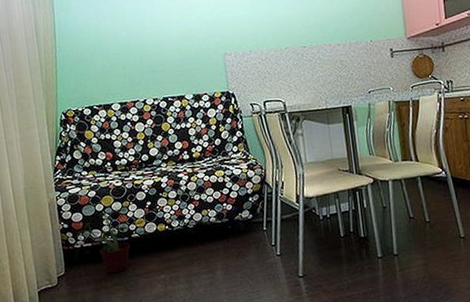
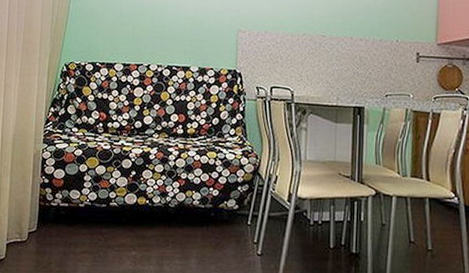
potted plant: present [75,212,131,274] -> none [54,173,110,240]

